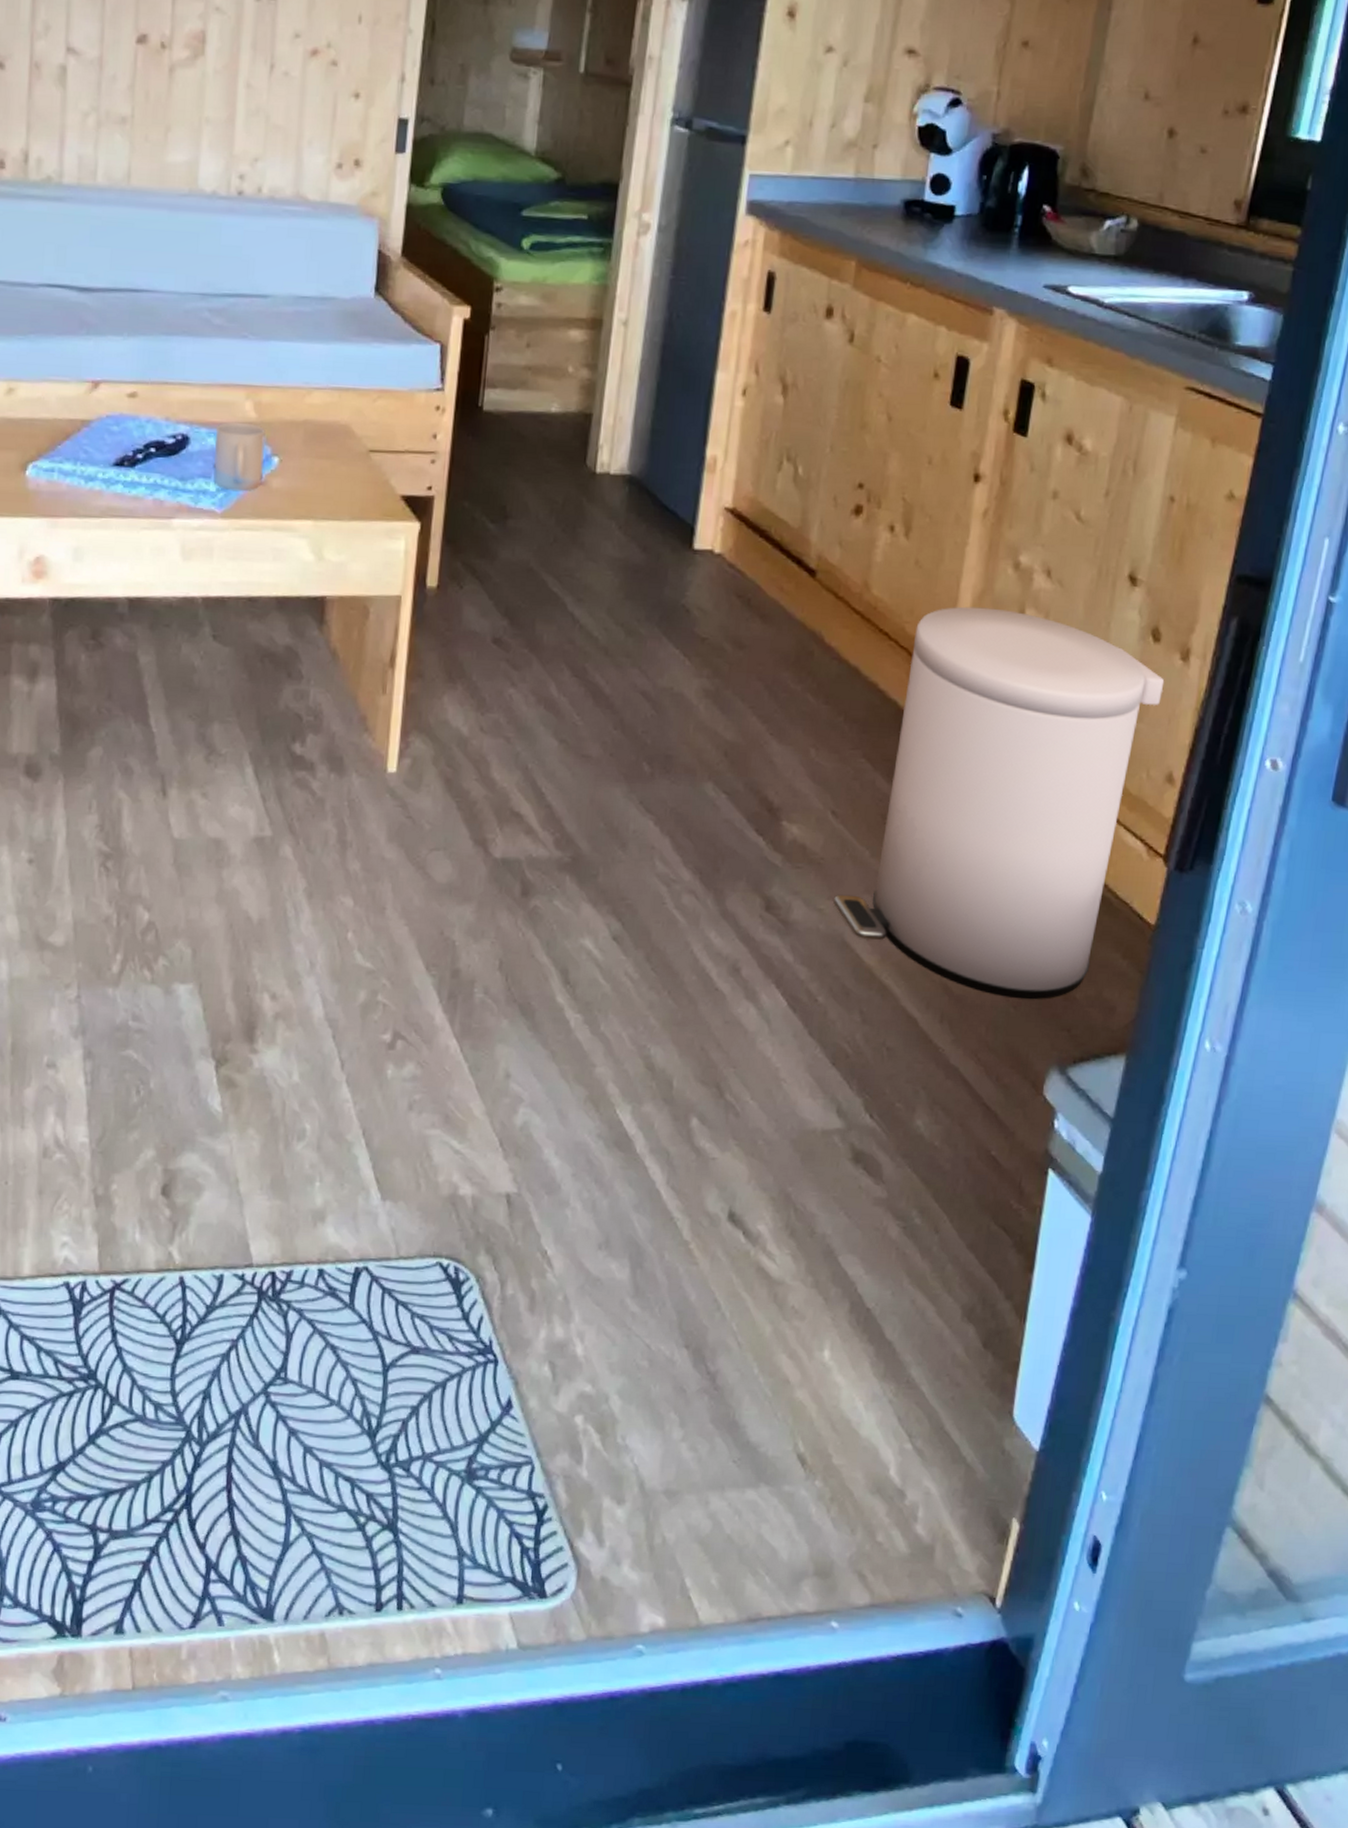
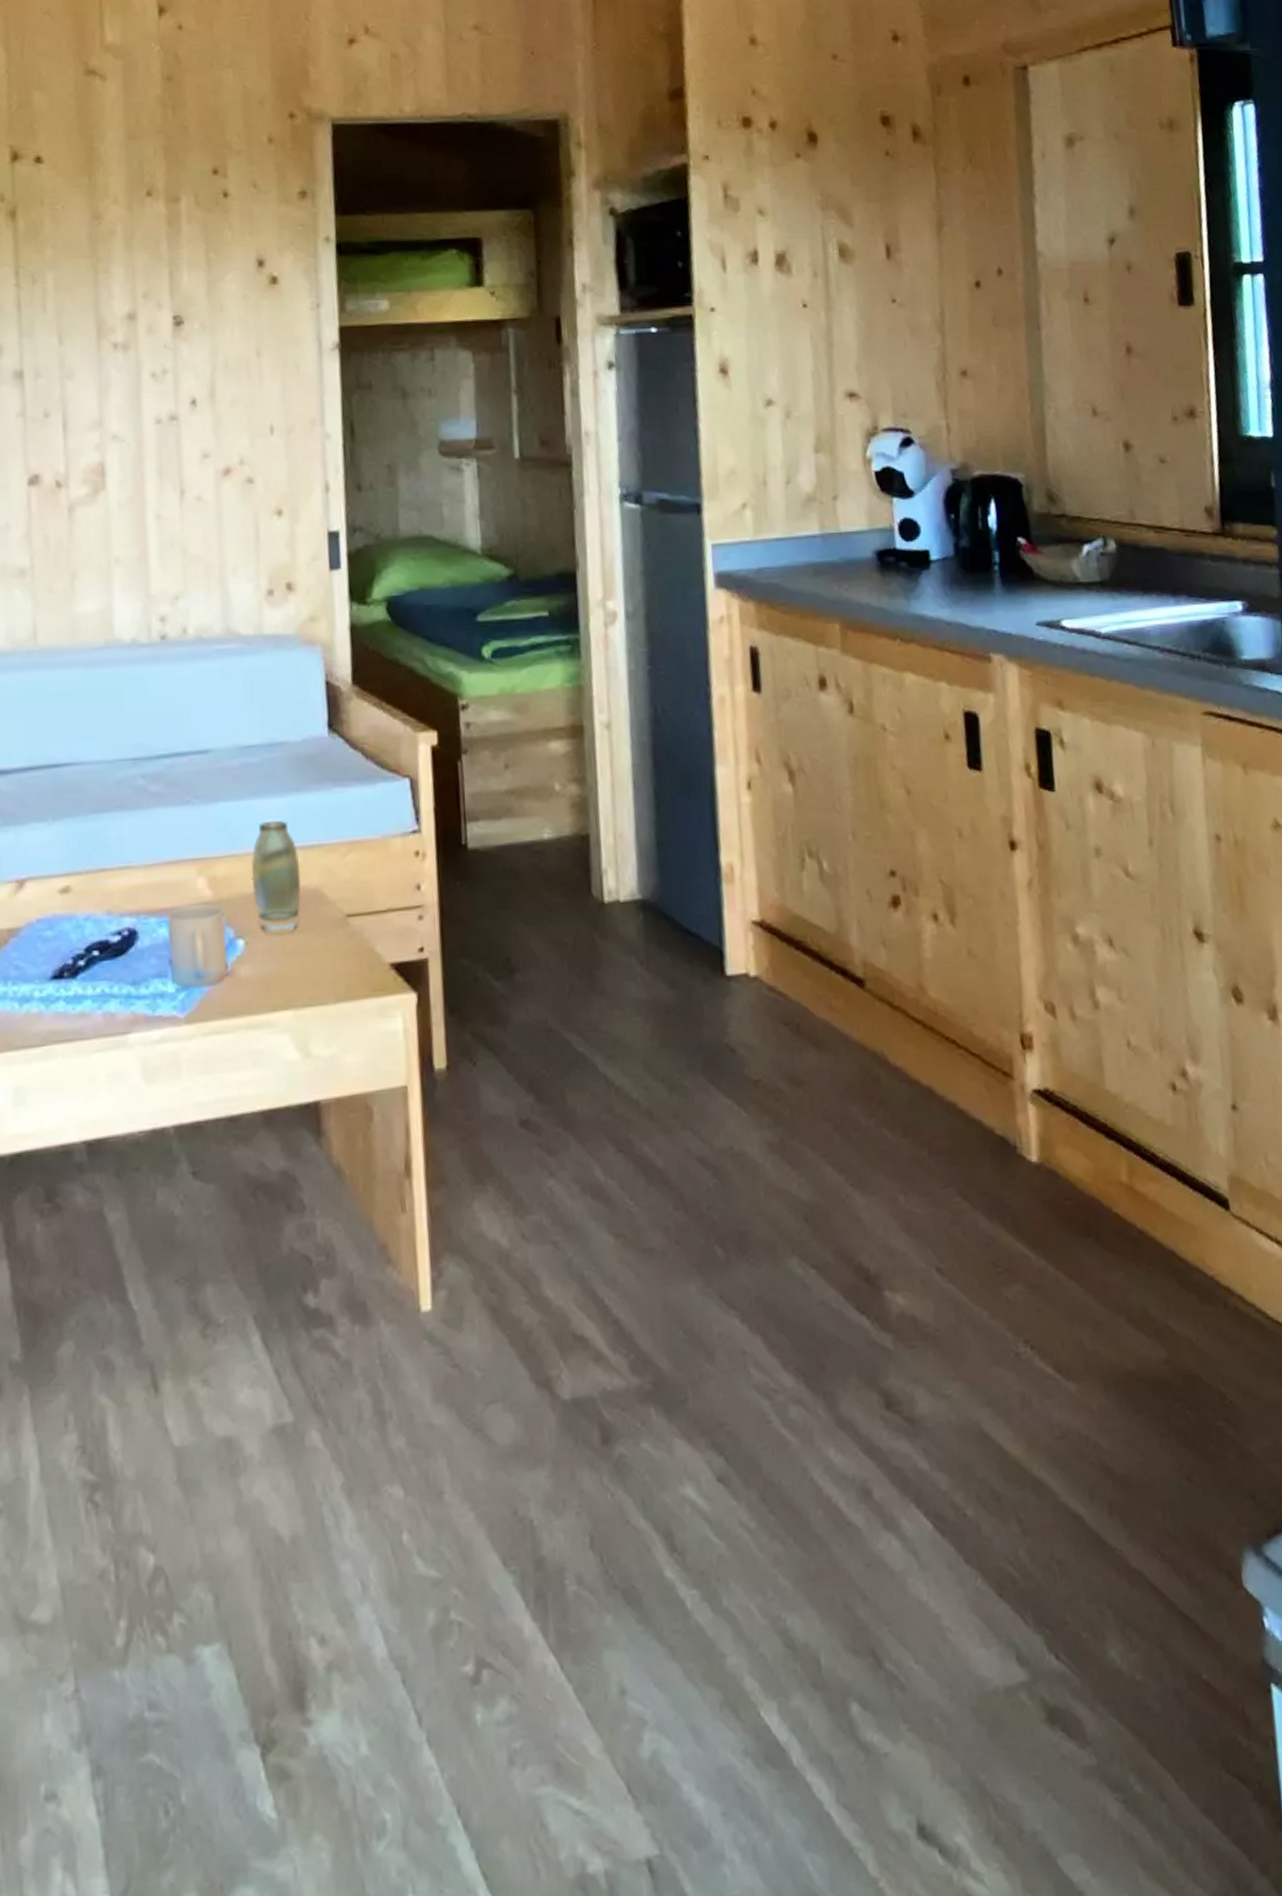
vase: none [292,363,335,460] -> present [252,821,301,937]
pedal bin: present [834,606,1165,999] -> none [960,992,1260,1467]

